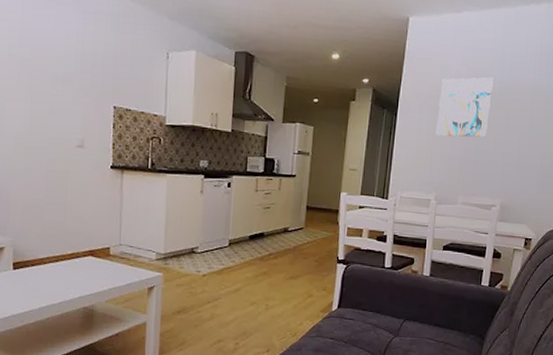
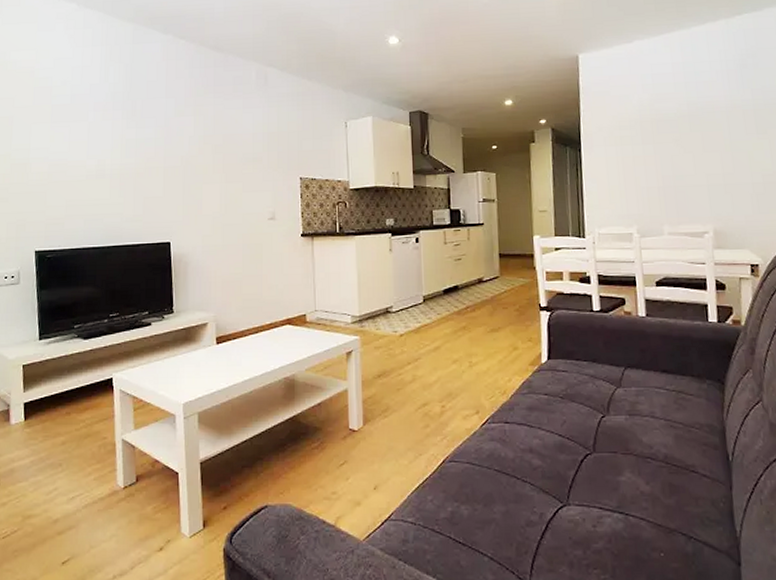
wall art: present [436,77,494,138] -> none [624,100,683,167]

